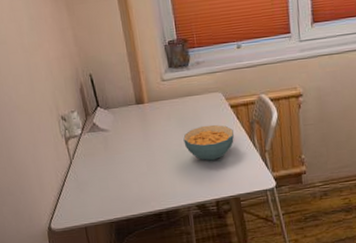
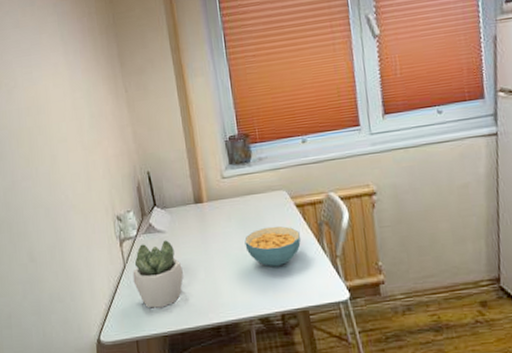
succulent plant: none [79,138,127,199] -> present [132,240,183,308]

